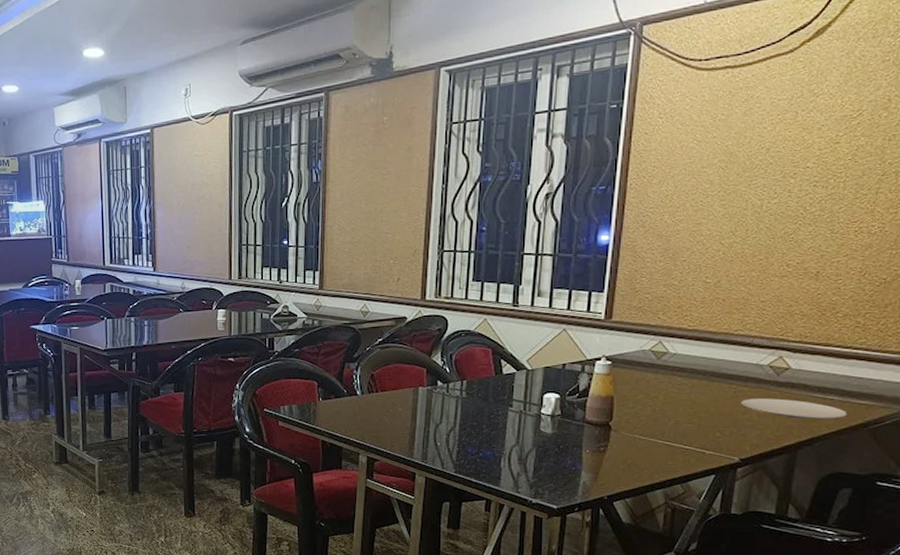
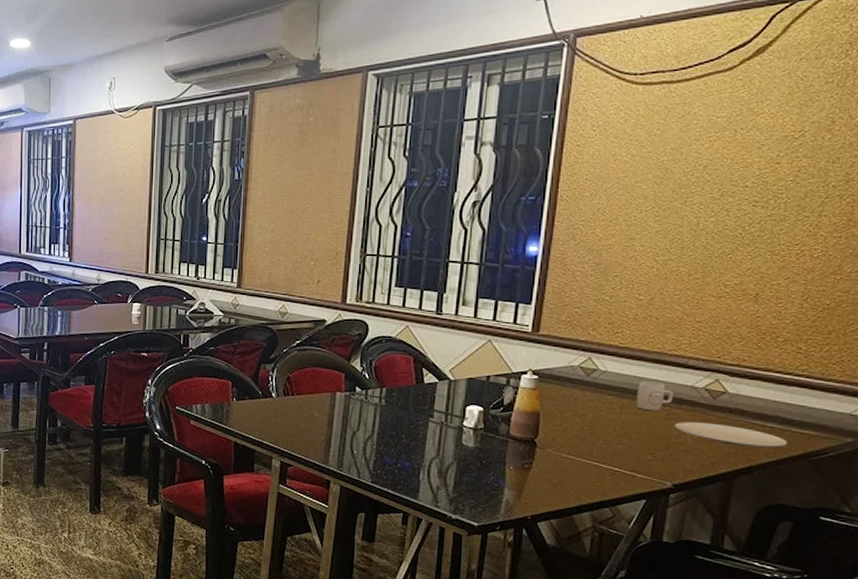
mug: none [704,361,741,390] -> present [636,380,674,412]

